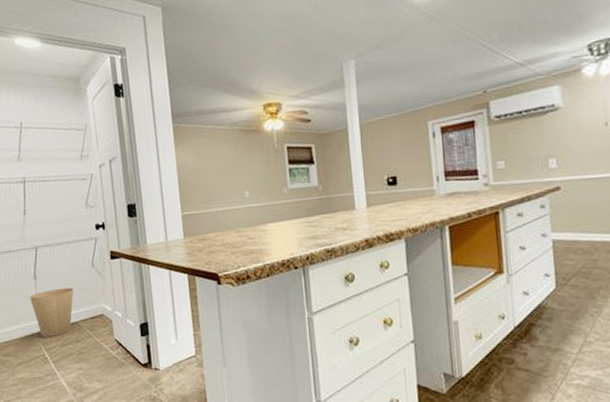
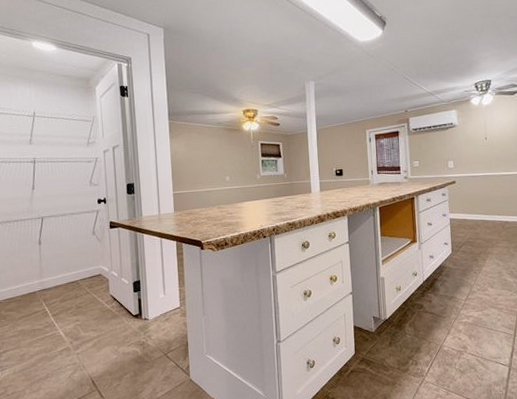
trash can: present [30,287,74,338] -> none [34,252,75,295]

